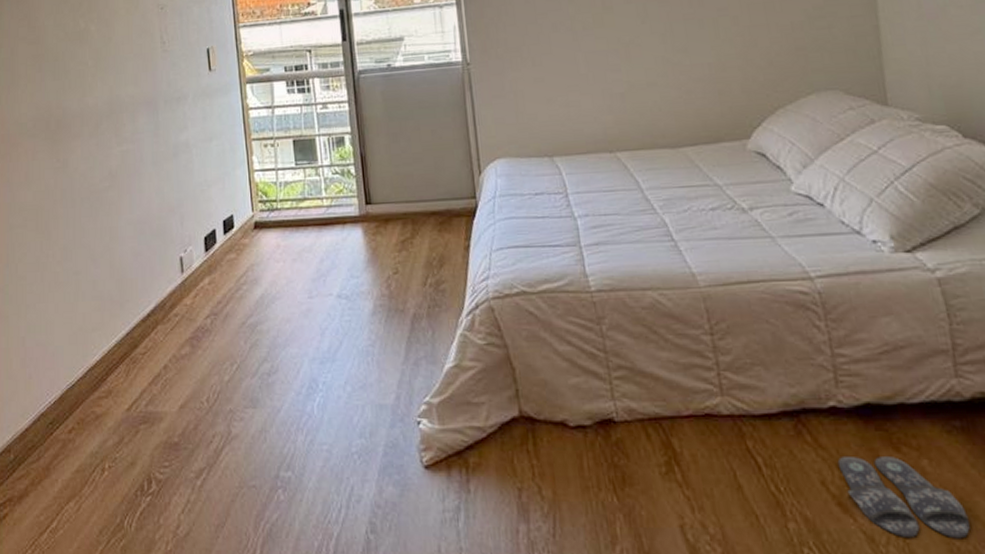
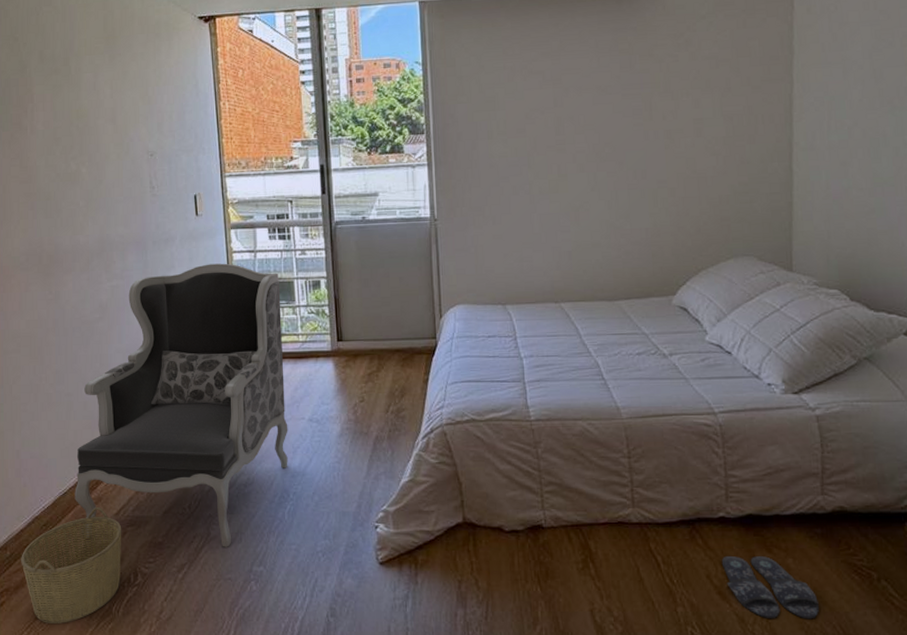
basket: none [25,402,134,542] -> present [21,507,122,625]
armchair: none [83,121,316,448] -> present [74,263,288,547]

